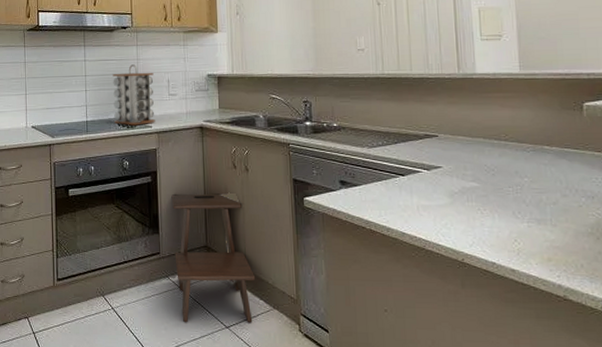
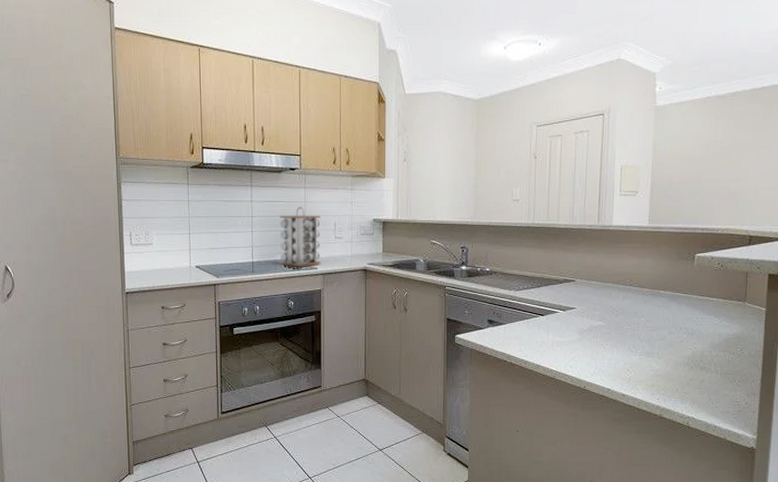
step stool: present [171,193,256,323] -> none [334,332,408,447]

